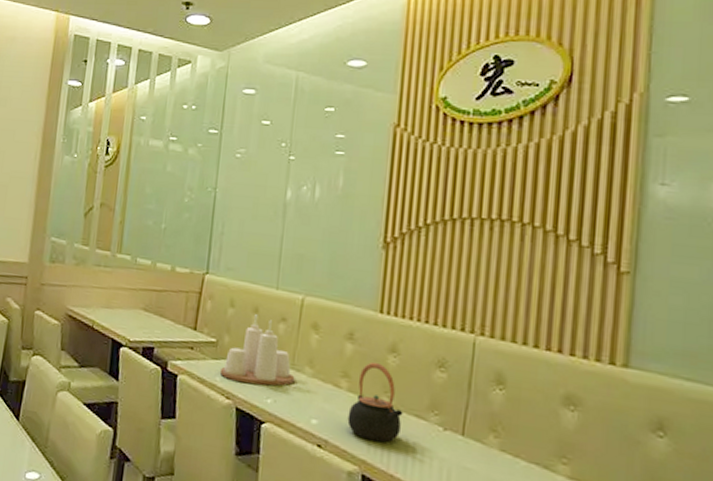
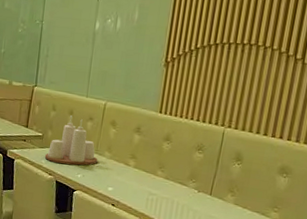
teapot: present [347,362,403,443] -> none [133,147,172,202]

